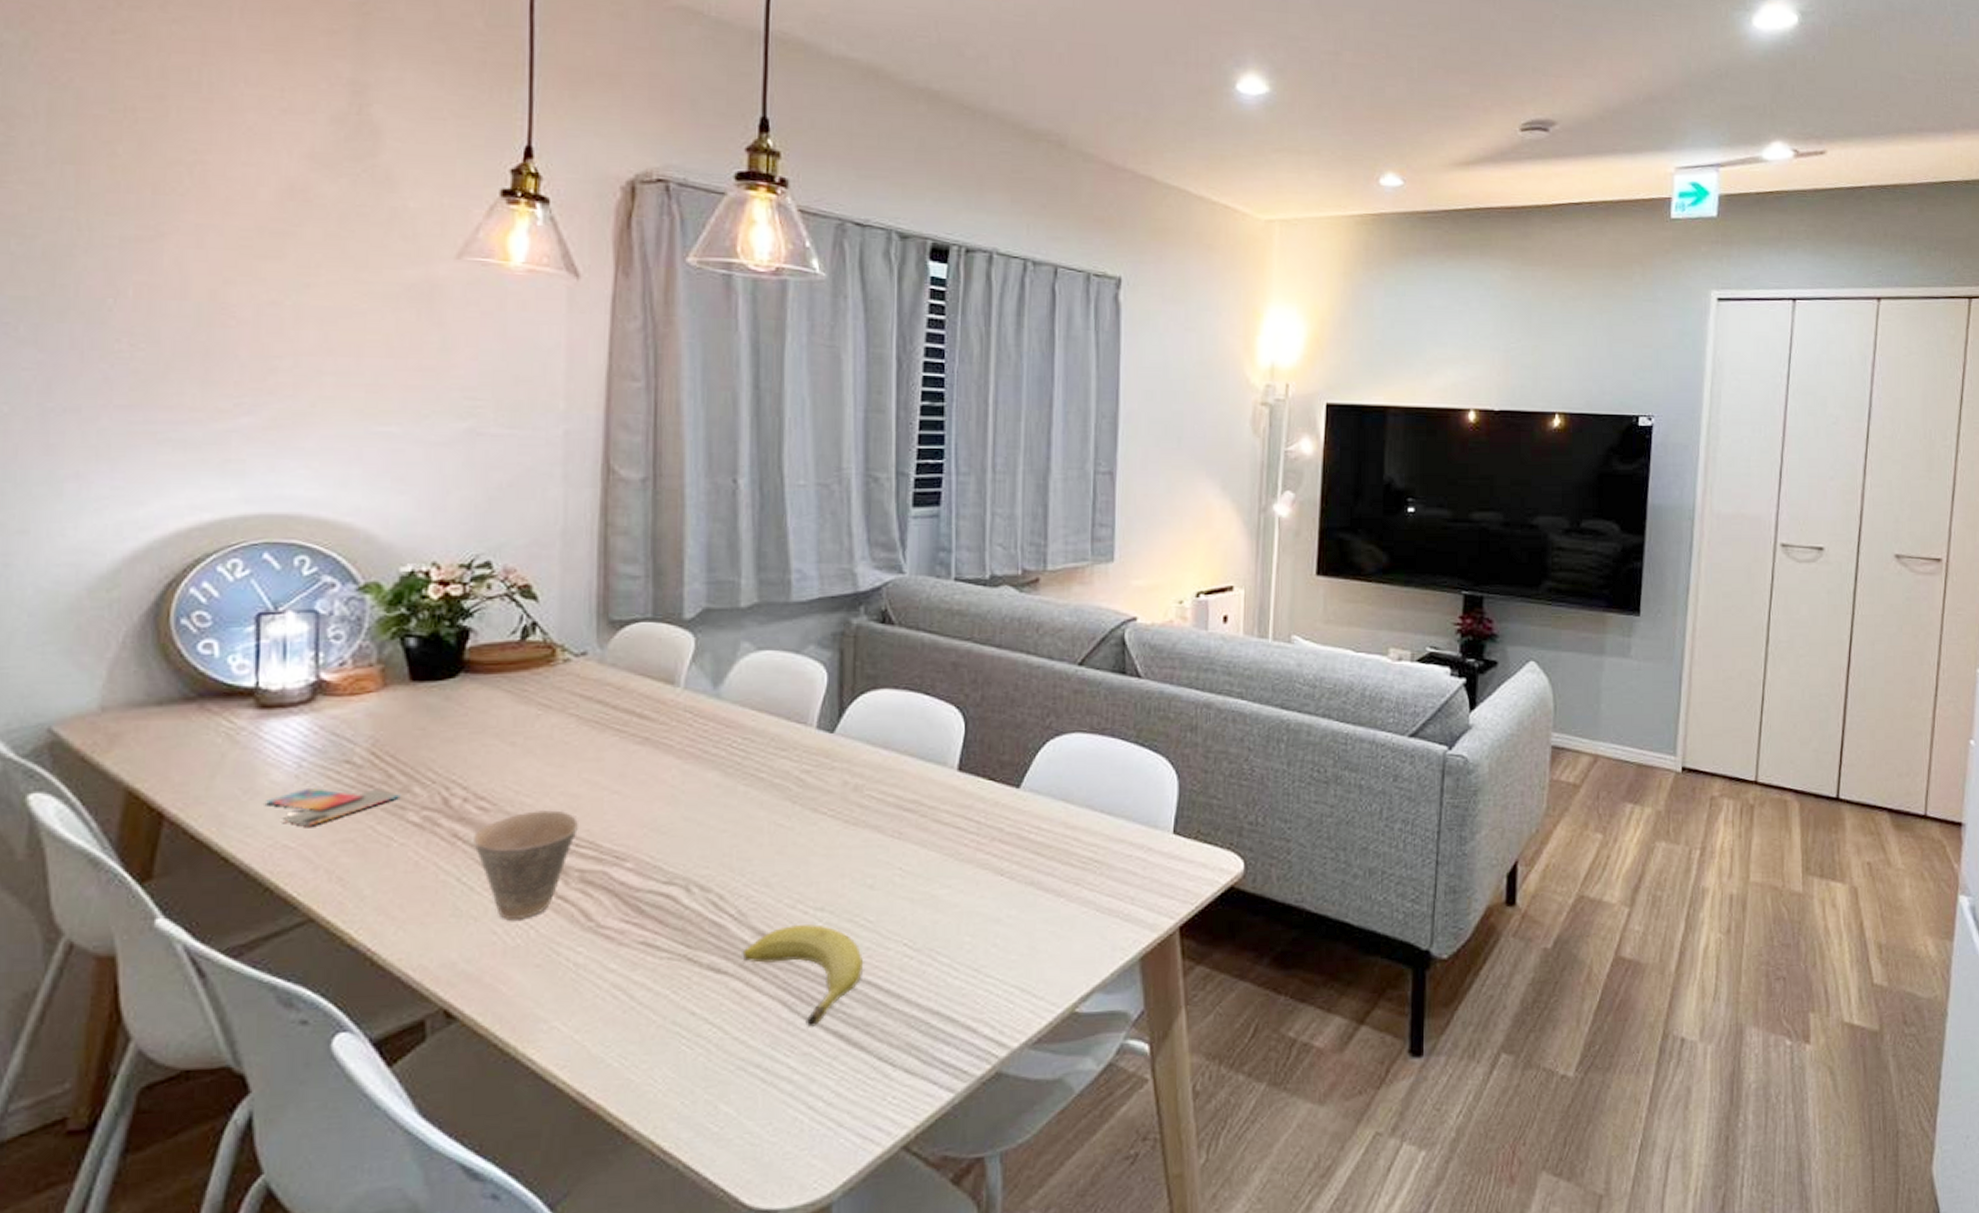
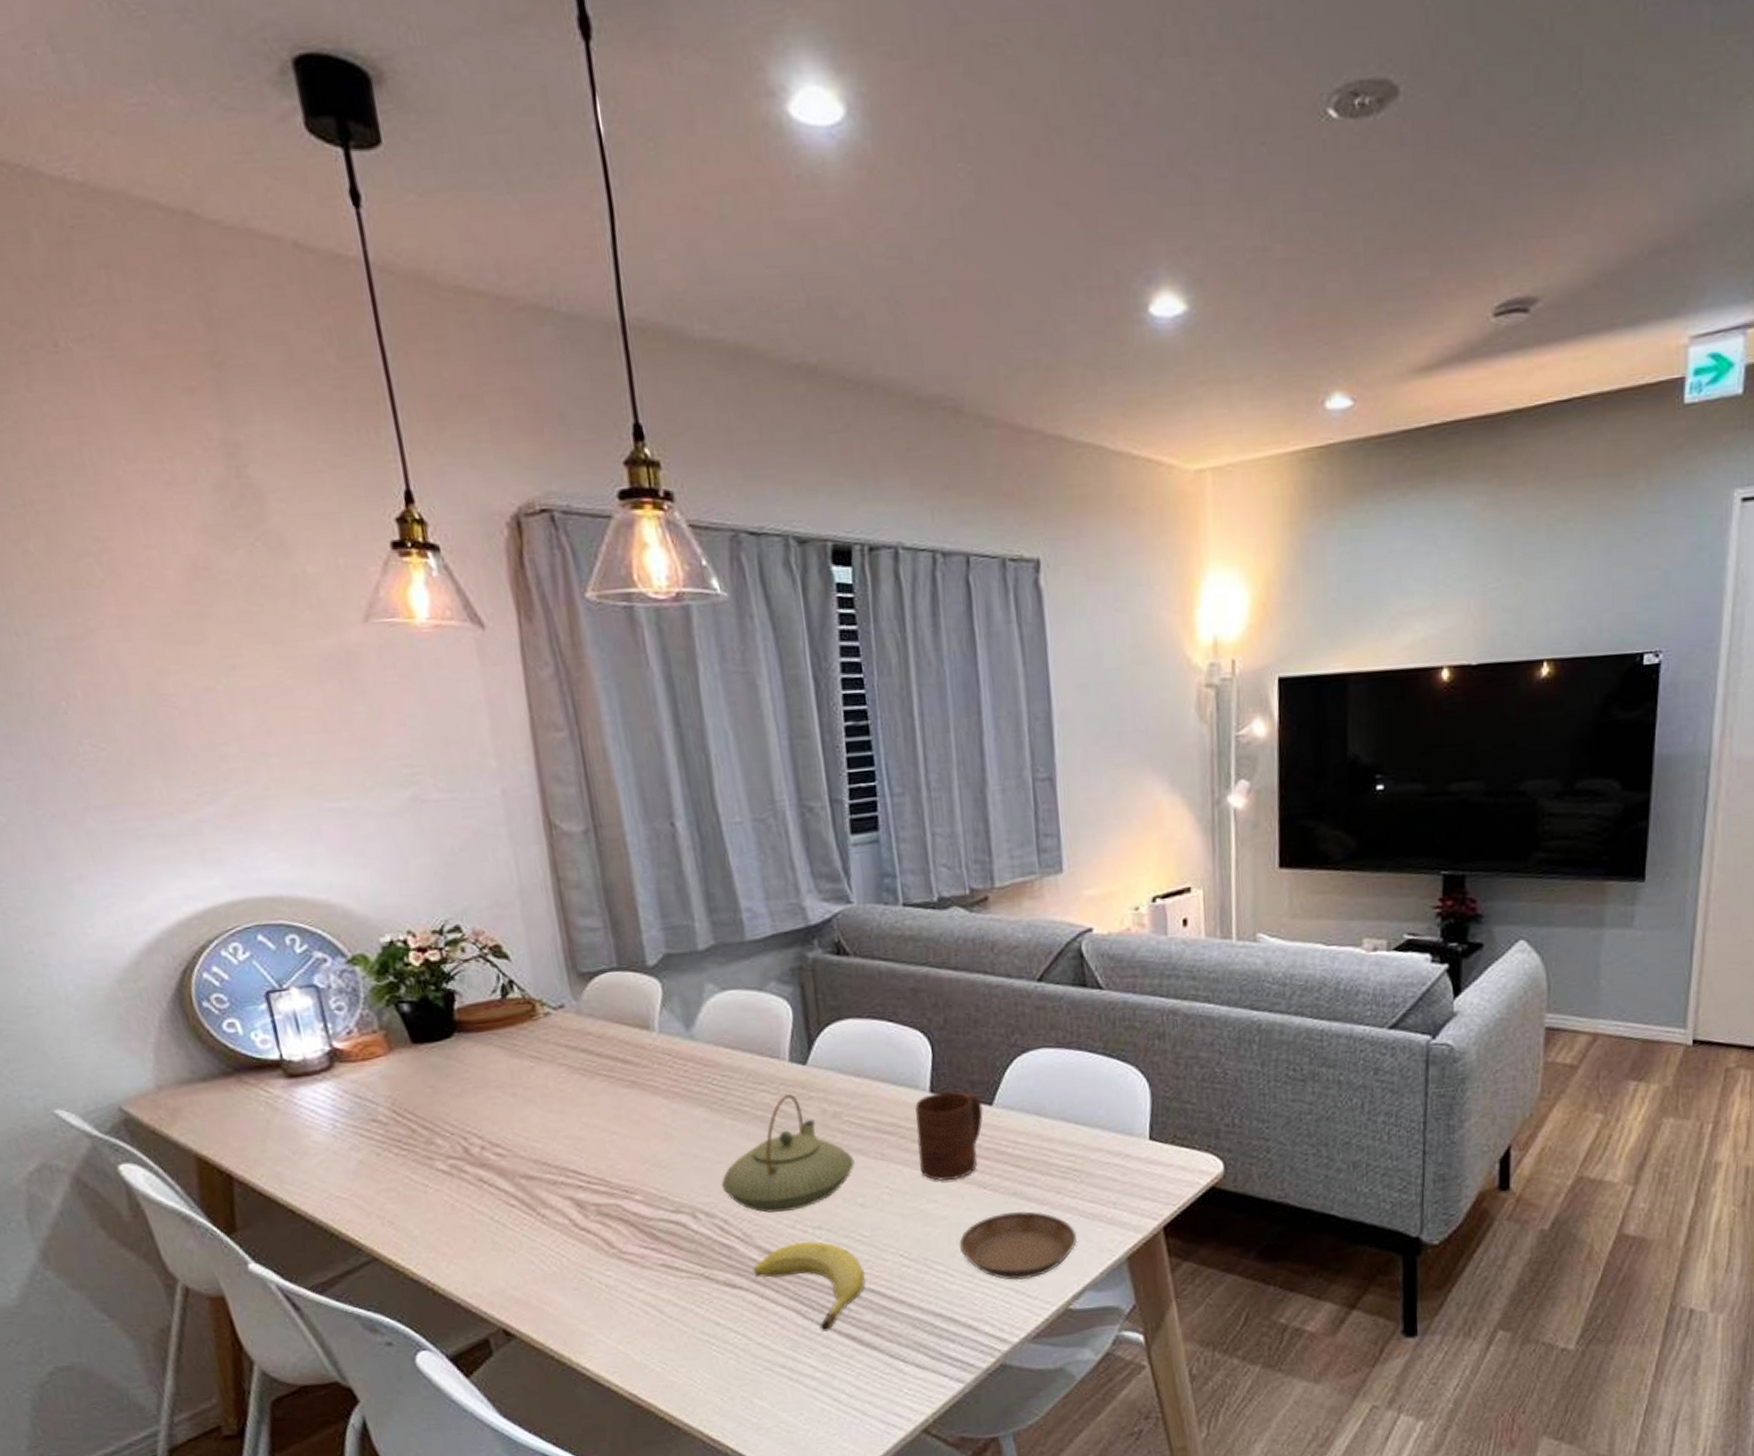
smartphone: present [266,787,401,827] -> none [313,1142,427,1180]
cup: present [472,810,578,921] -> none [496,1152,587,1251]
teapot: none [723,762,870,890] -> present [721,1093,855,1213]
cup: none [937,770,1010,866] -> present [914,1091,983,1182]
saucer: none [967,902,1092,979] -> present [959,1211,1077,1281]

